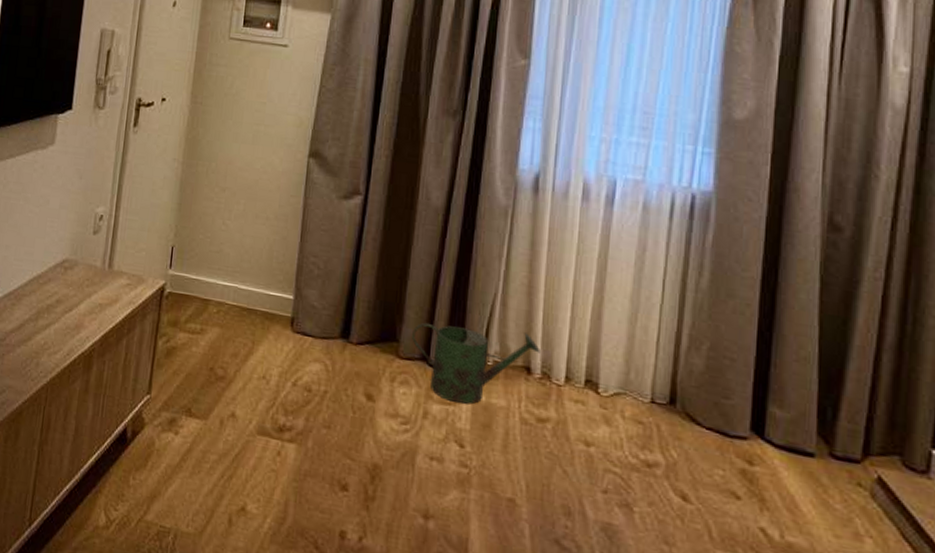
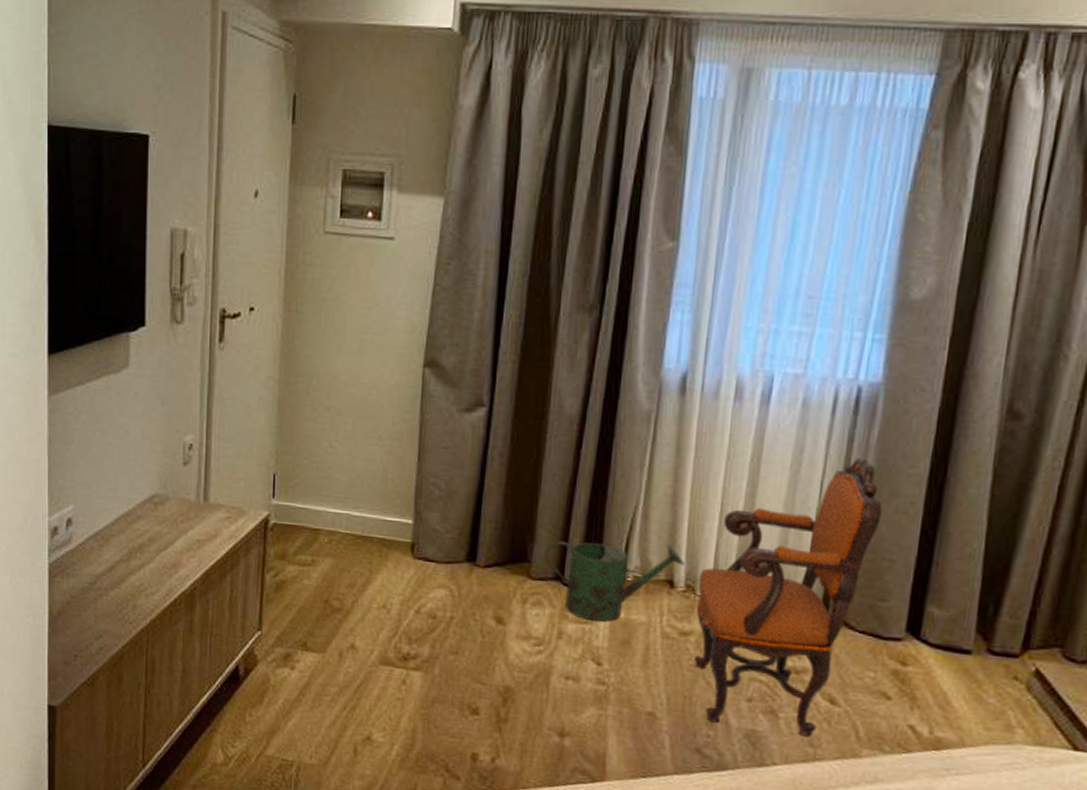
armchair: none [551,258,721,534] -> present [694,457,883,737]

